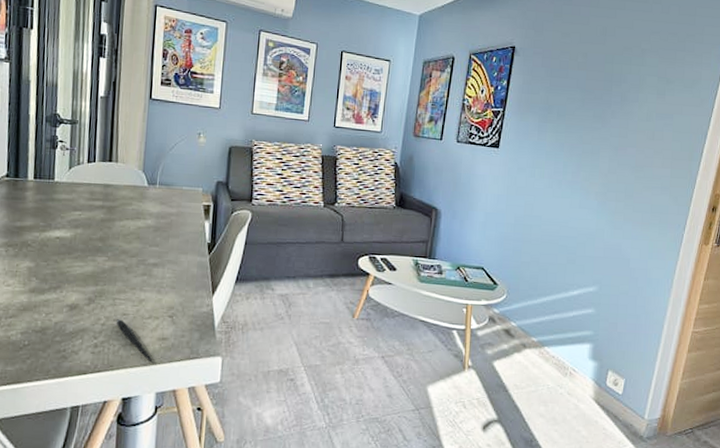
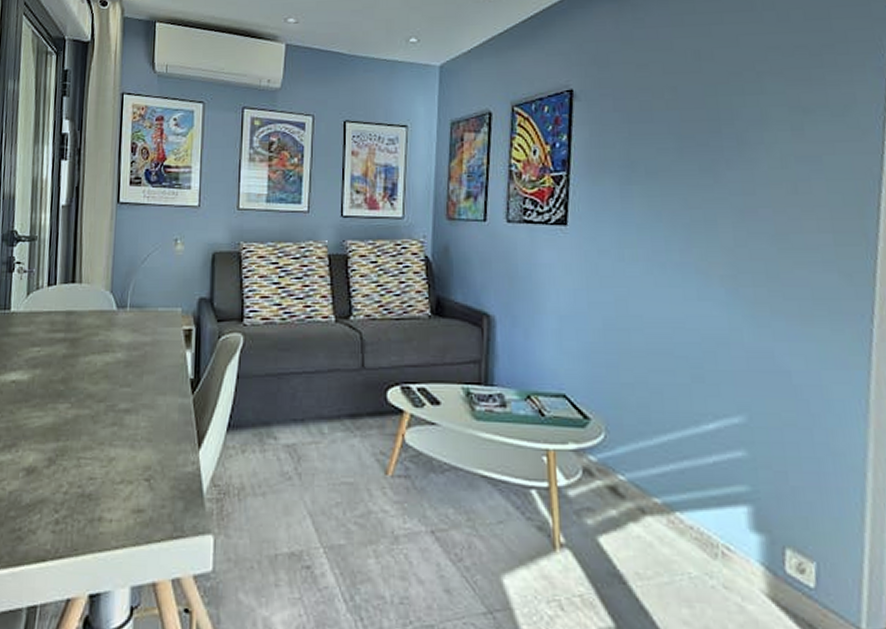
pen: present [116,319,152,363] -> none [81,485,125,544]

